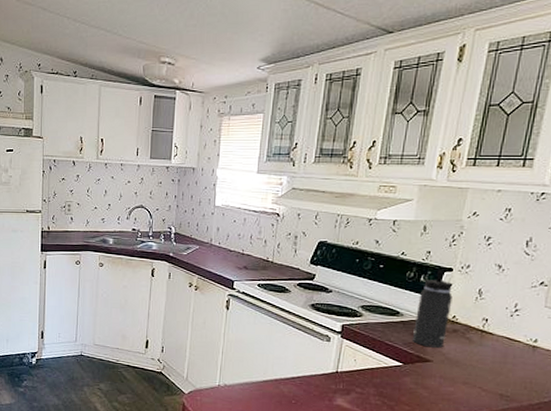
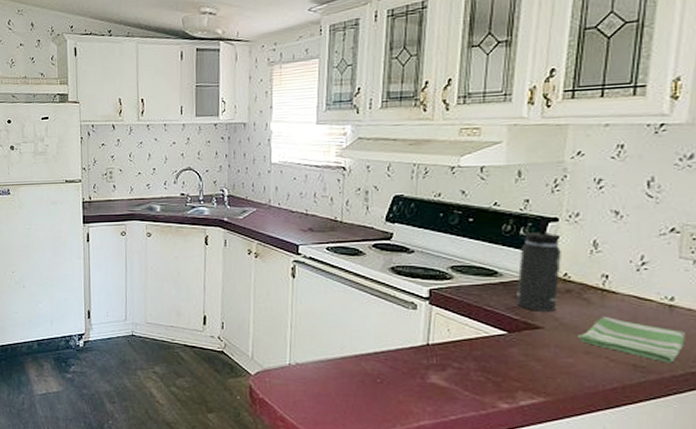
dish towel: none [458,353,543,394] -> present [577,316,685,363]

